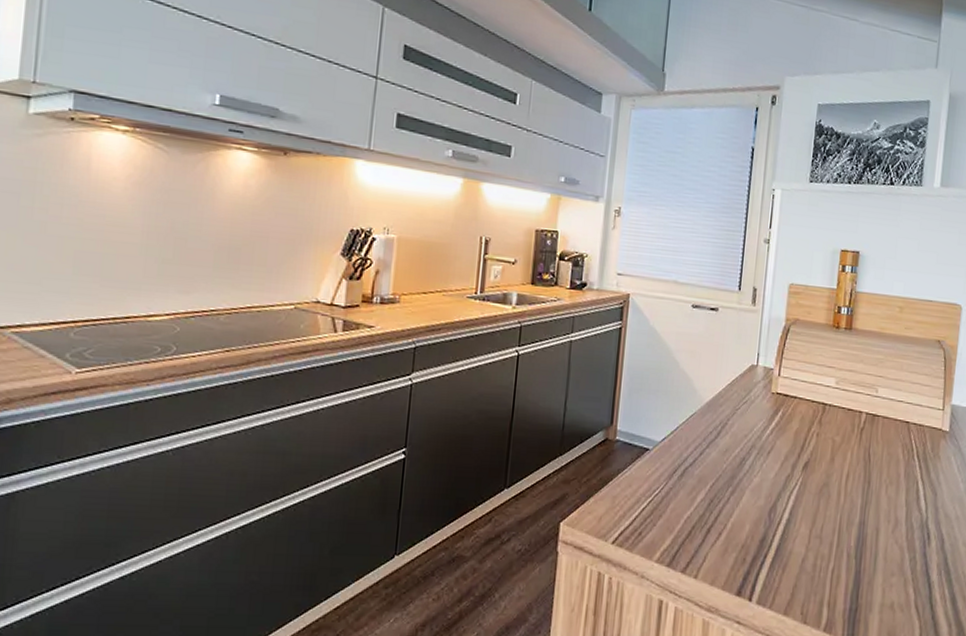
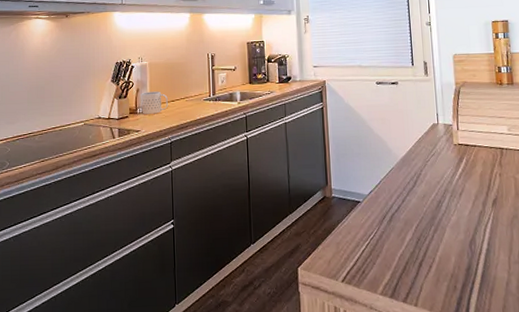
mug: none [379,275,418,307] -> present [140,91,168,114]

